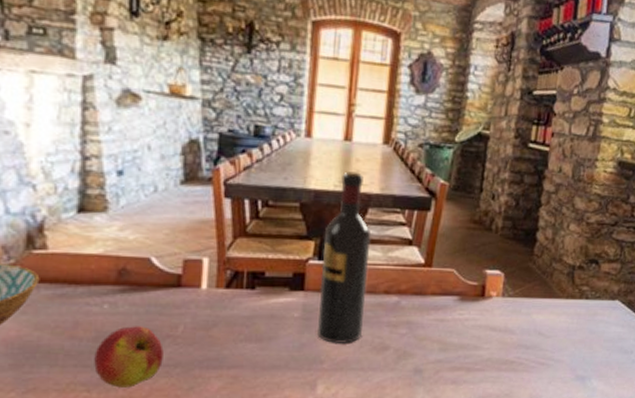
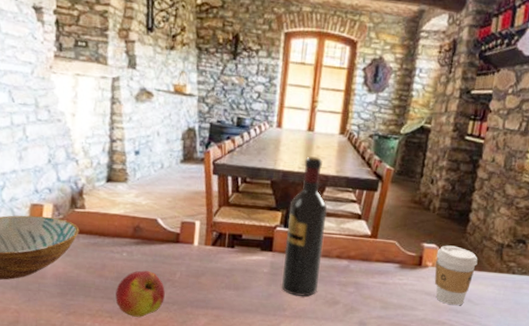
coffee cup: none [500,270,548,341] -> present [434,245,478,306]

